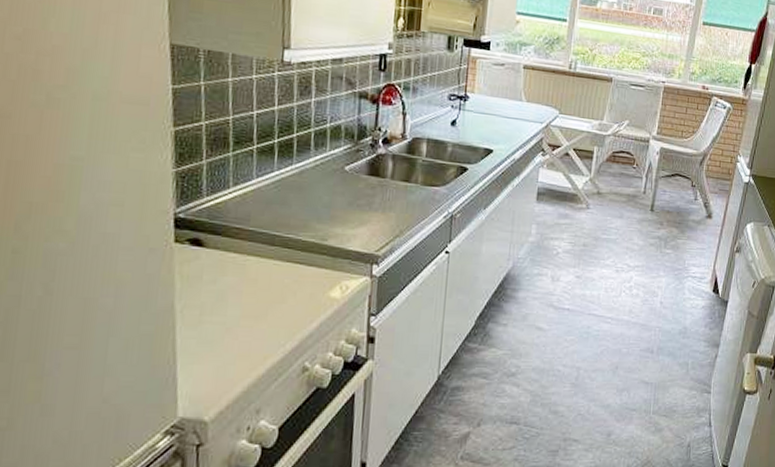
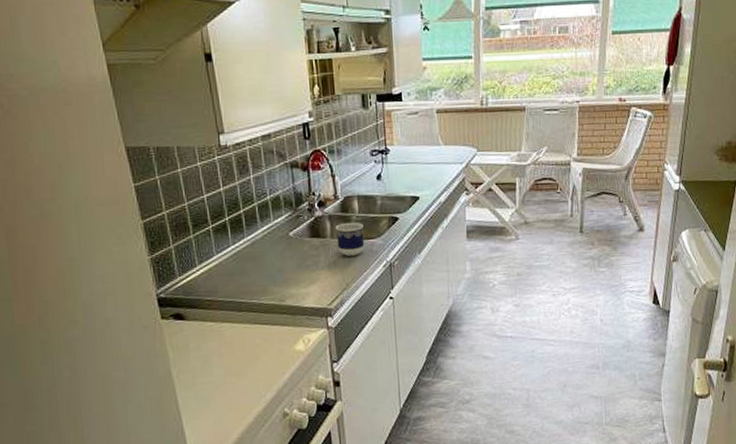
cup: none [397,165,429,202] -> present [335,222,365,256]

